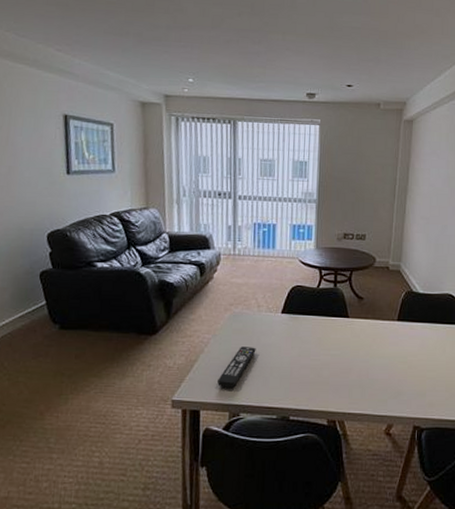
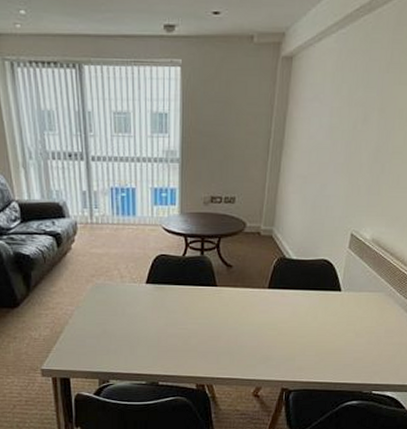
remote control: present [217,347,256,389] -> none [85,318,122,358]

